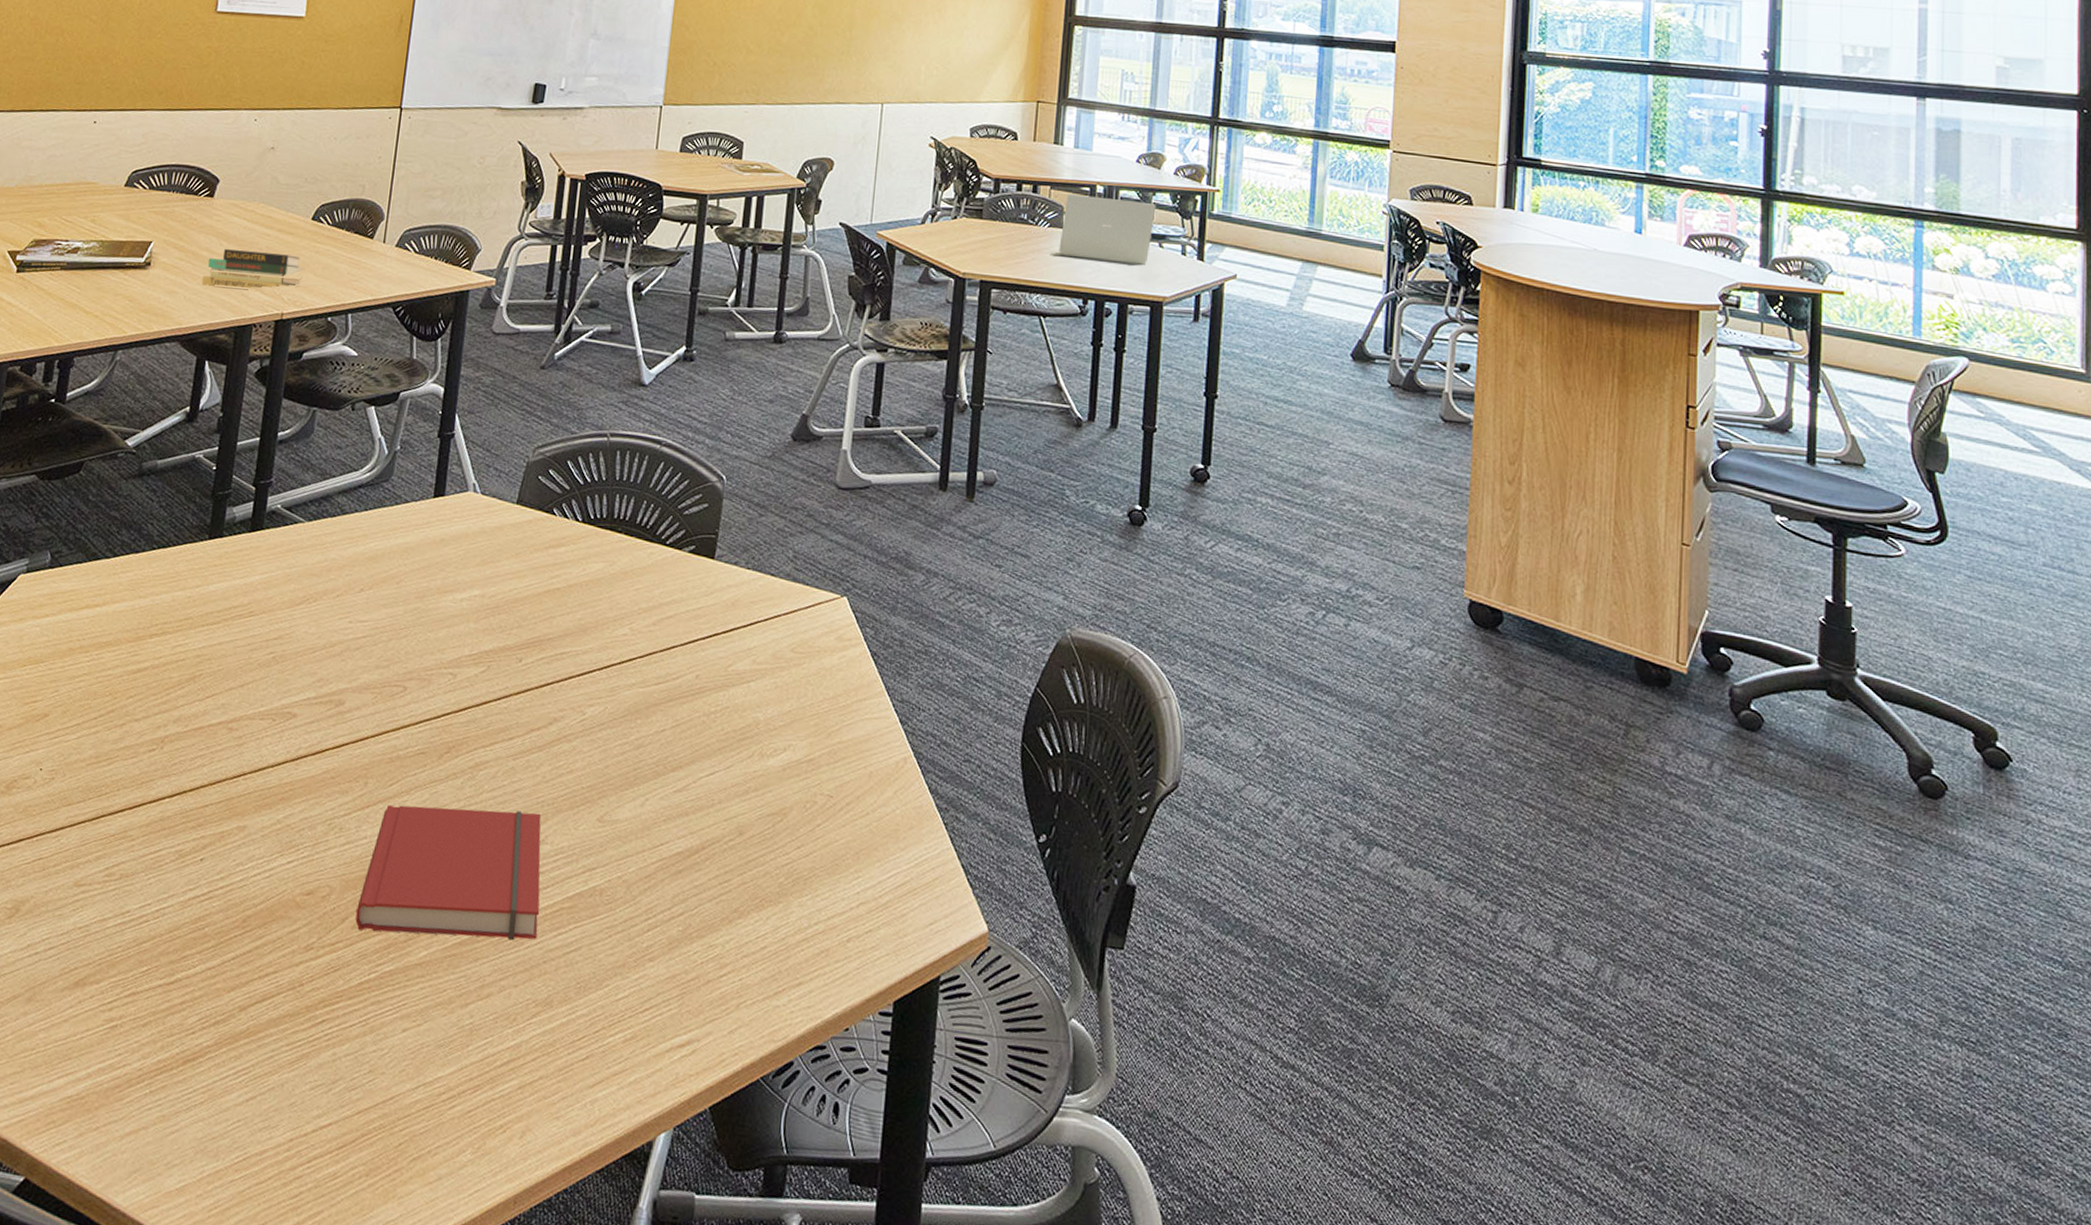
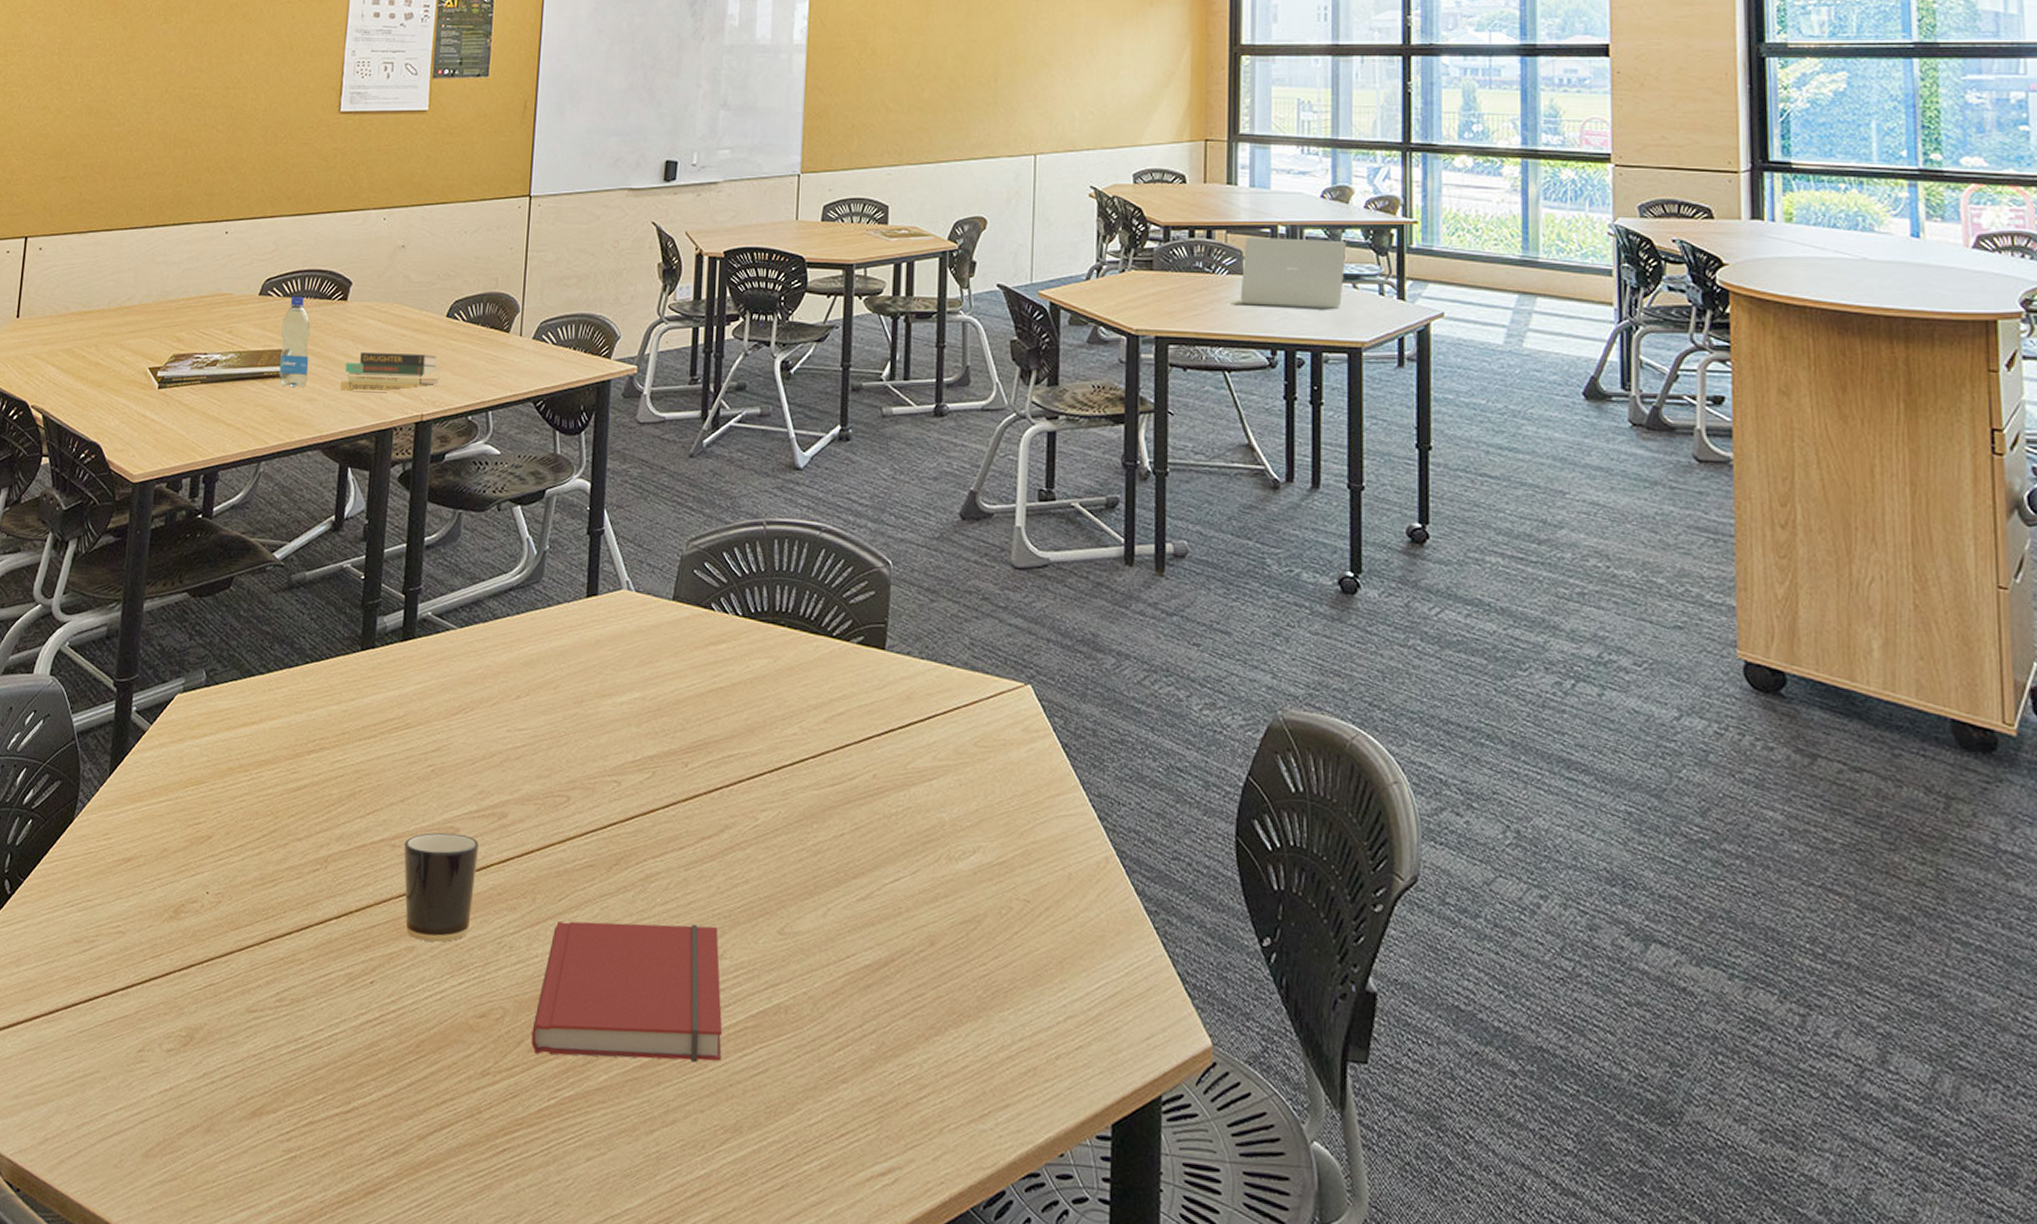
bottle: none [140,189,176,281] -> present [279,296,311,389]
mug: none [238,717,316,823] -> present [403,832,480,942]

